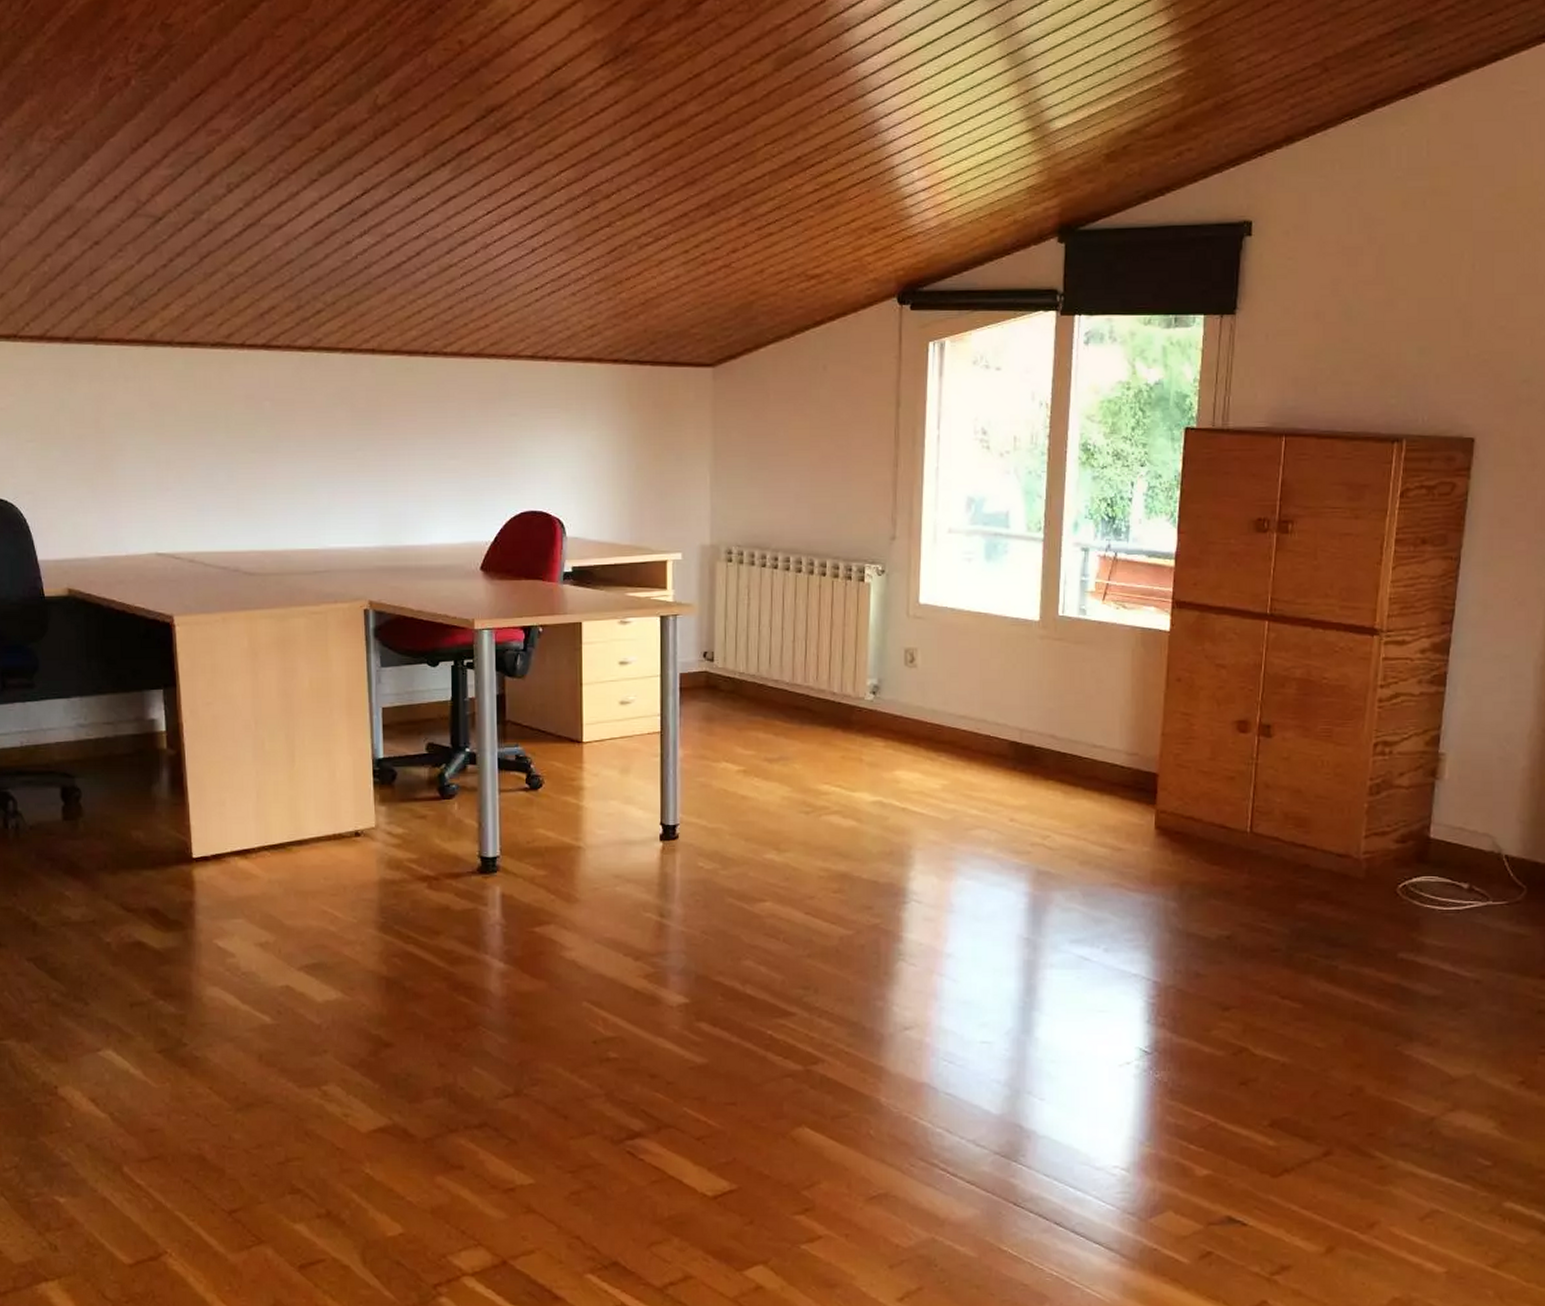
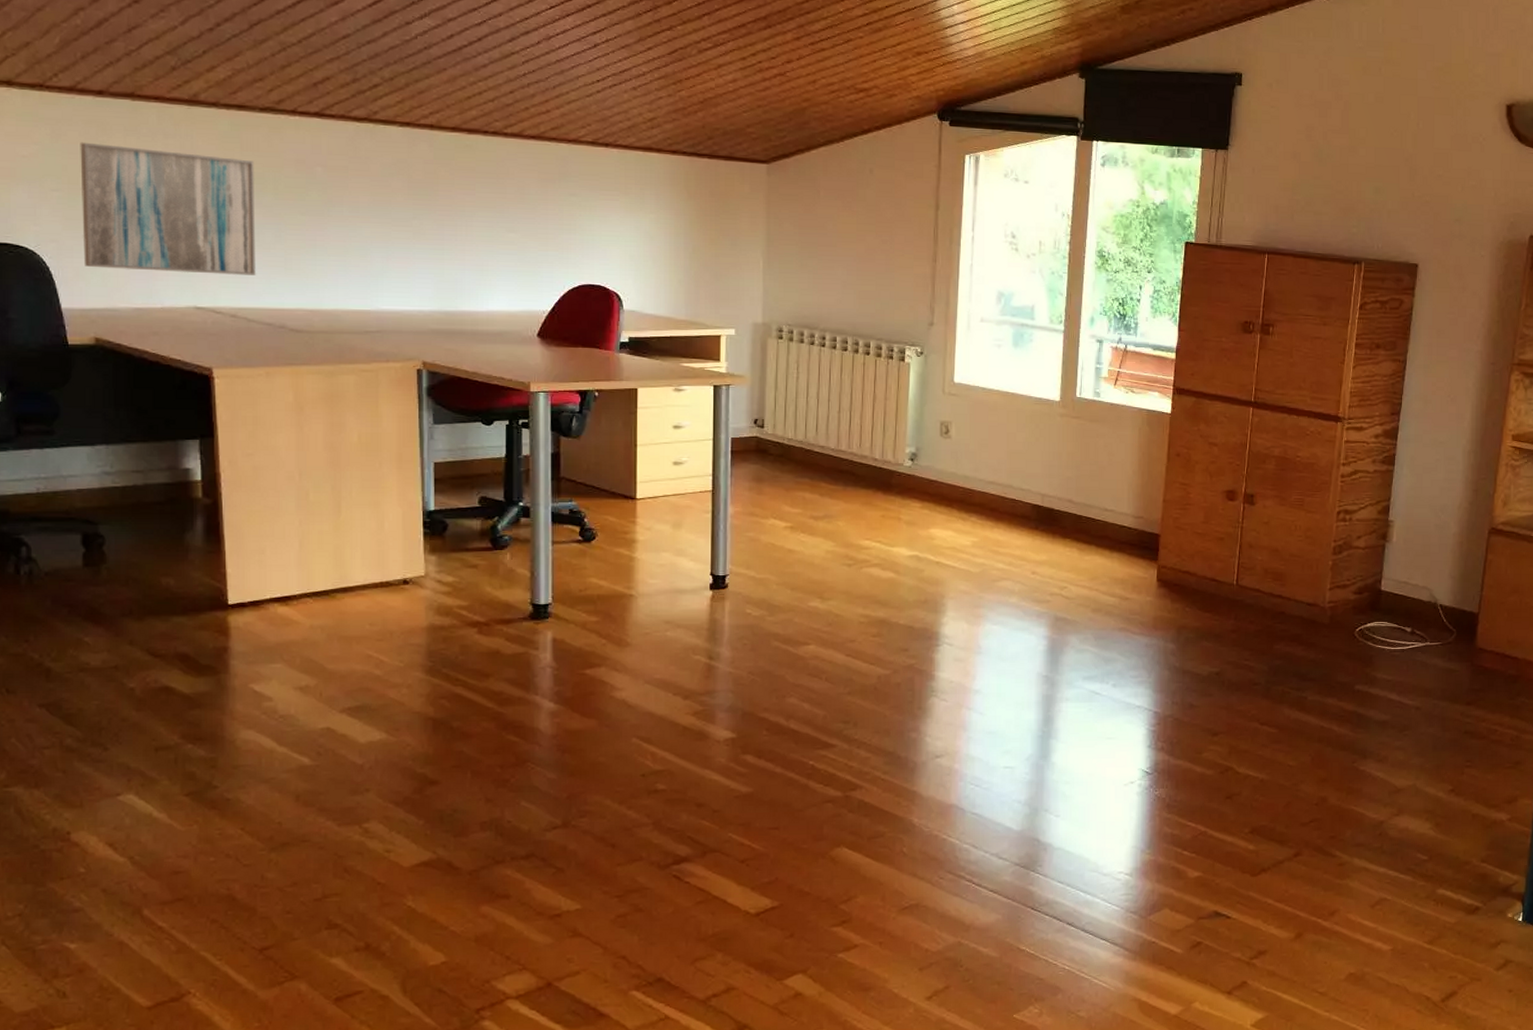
wall art: none [50,390,211,519] -> present [80,142,256,275]

